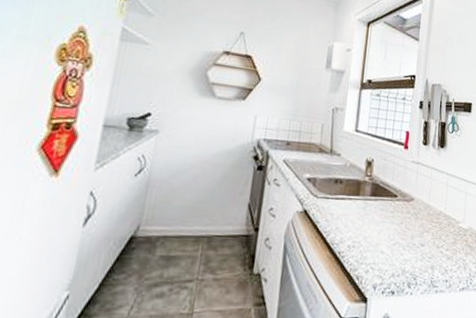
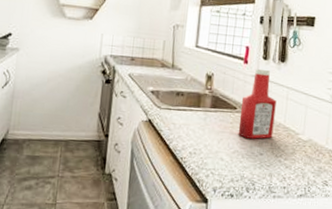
ketchup bottle: none [398,154,437,229] -> present [238,68,277,139]

